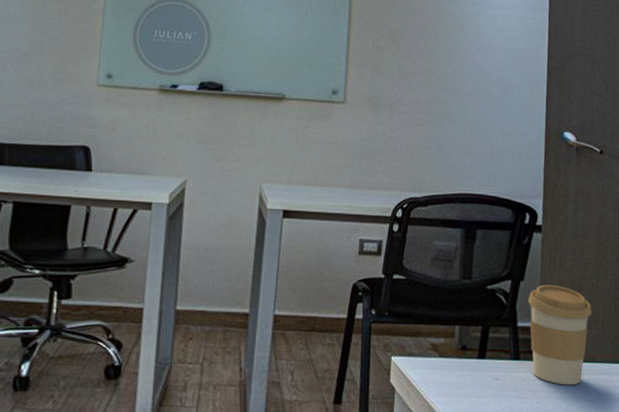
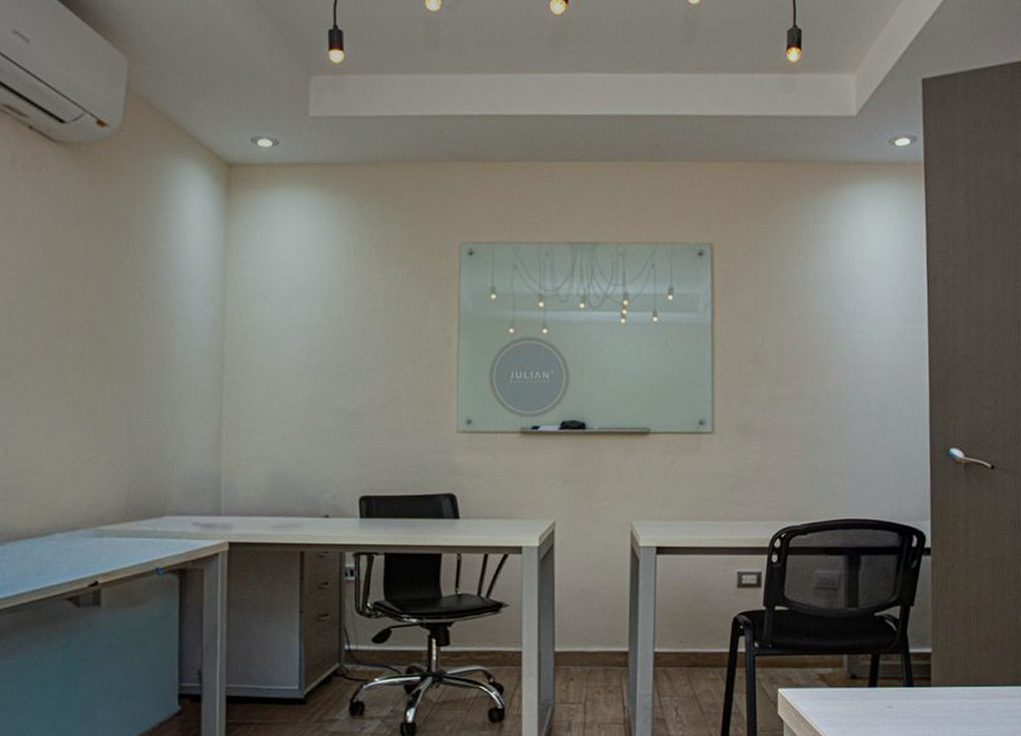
coffee cup: present [528,284,592,386] -> none [920,608,989,711]

